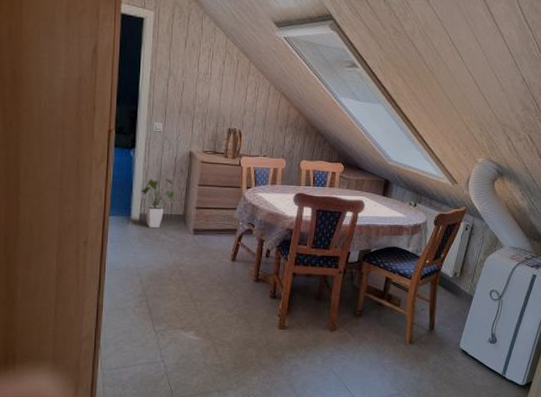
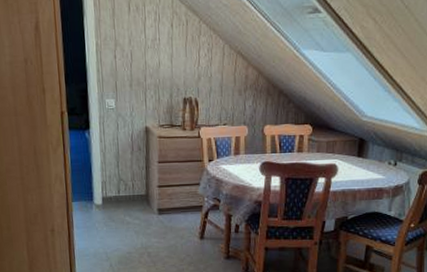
house plant: present [141,178,174,228] -> none [100,157,134,211]

